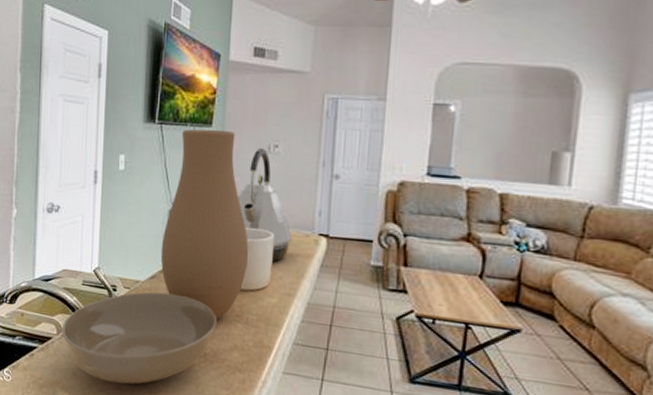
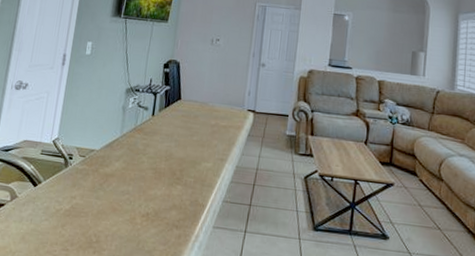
bowl: present [62,292,217,385] -> none [15,159,160,246]
vase: present [160,129,249,319] -> none [115,23,191,182]
kettle: present [238,147,292,261] -> none [185,40,227,132]
mug: present [240,227,276,291] -> none [181,104,214,157]

